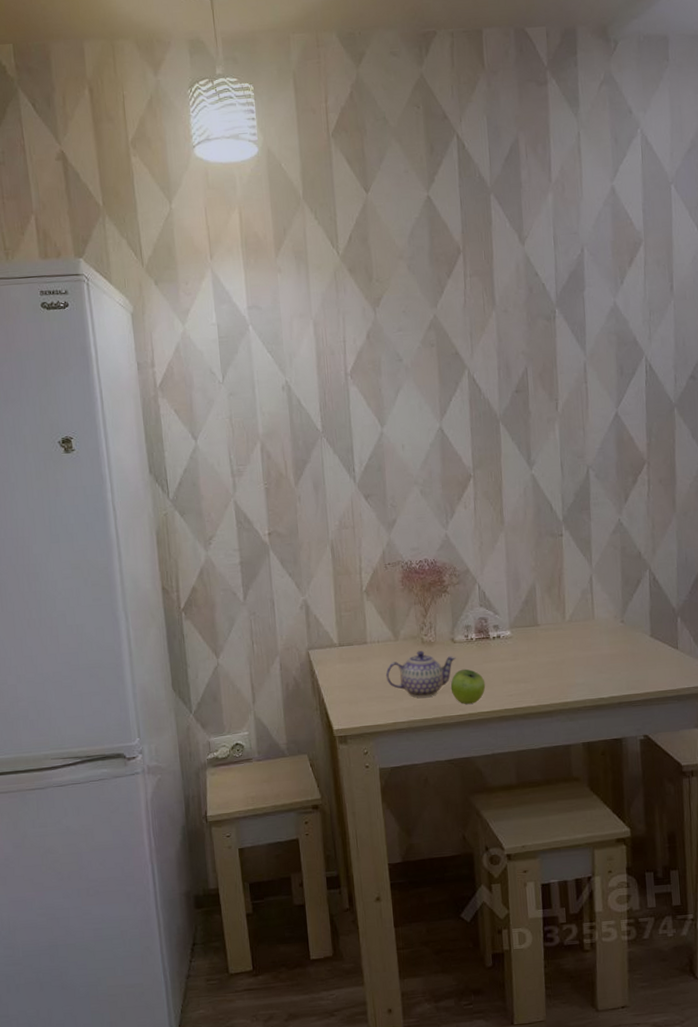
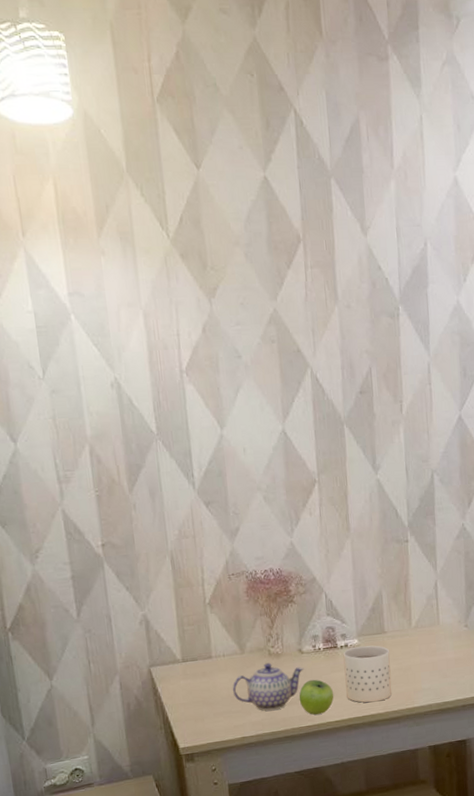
mug: none [495,637,545,695] -> present [343,645,392,703]

